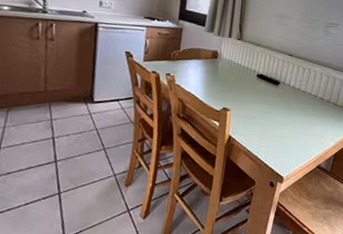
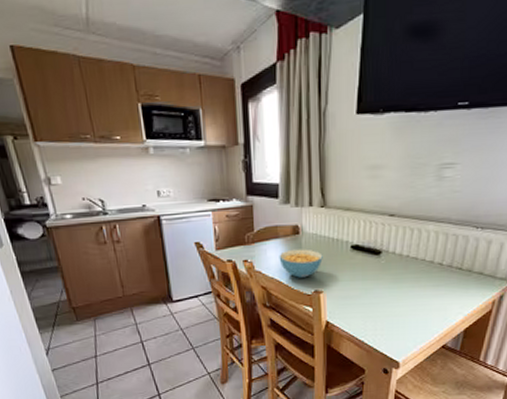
cereal bowl: none [197,70,234,96] -> present [279,249,323,278]

